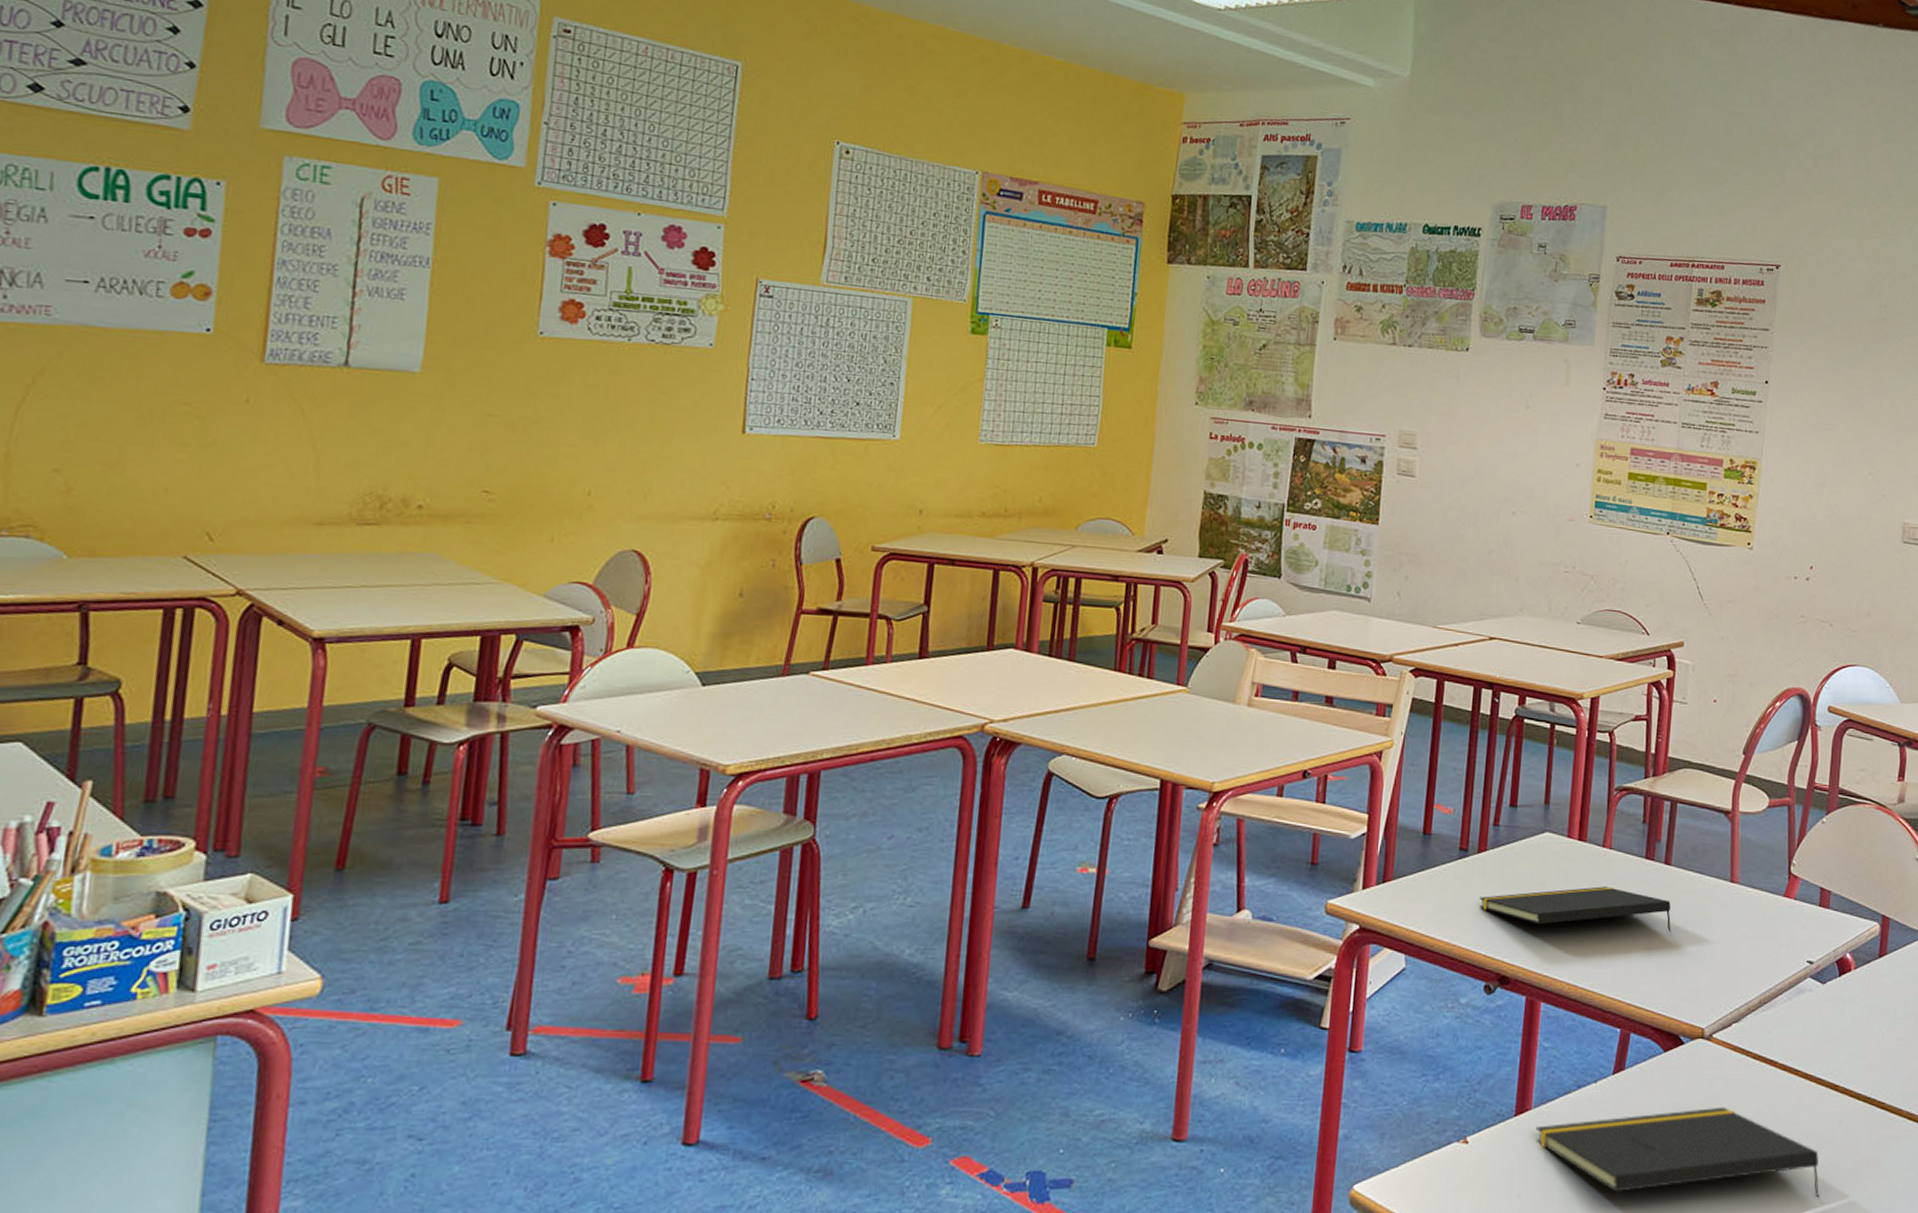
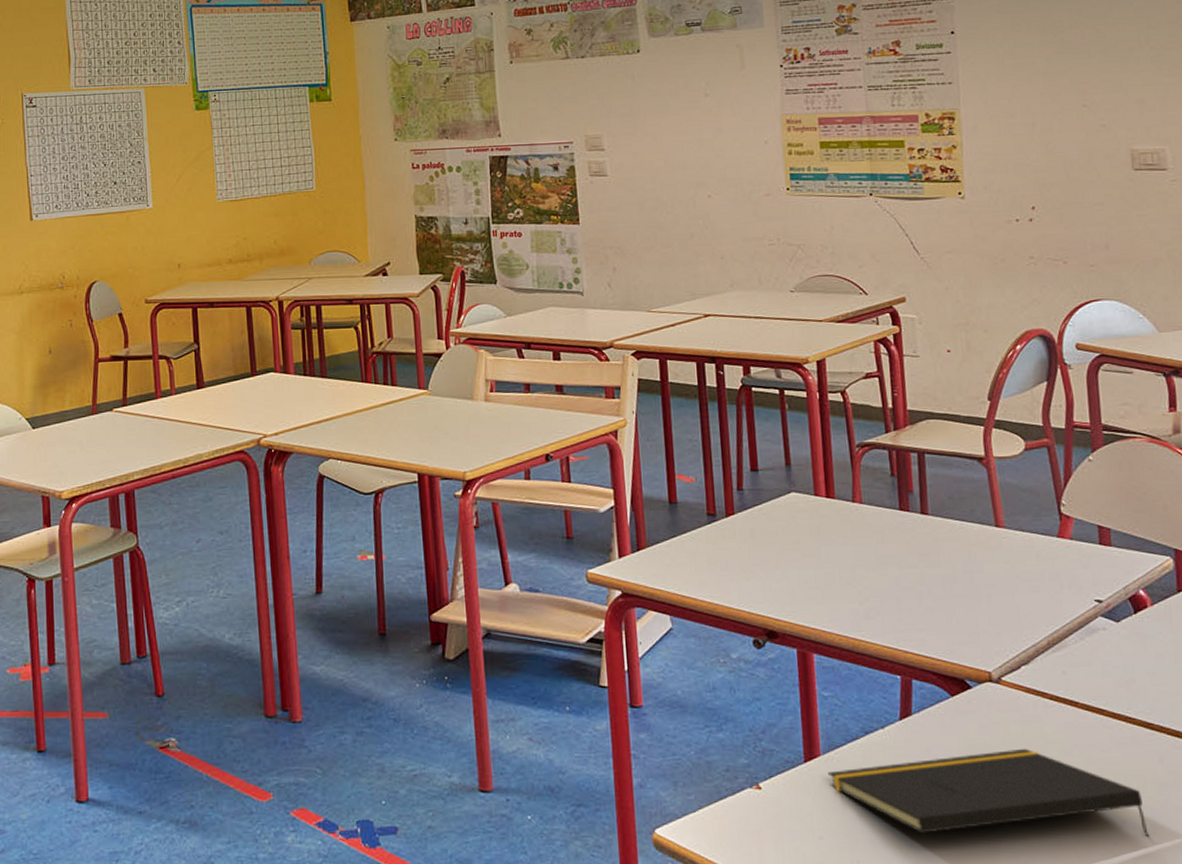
notepad: present [1479,886,1671,932] -> none [734,540,939,580]

